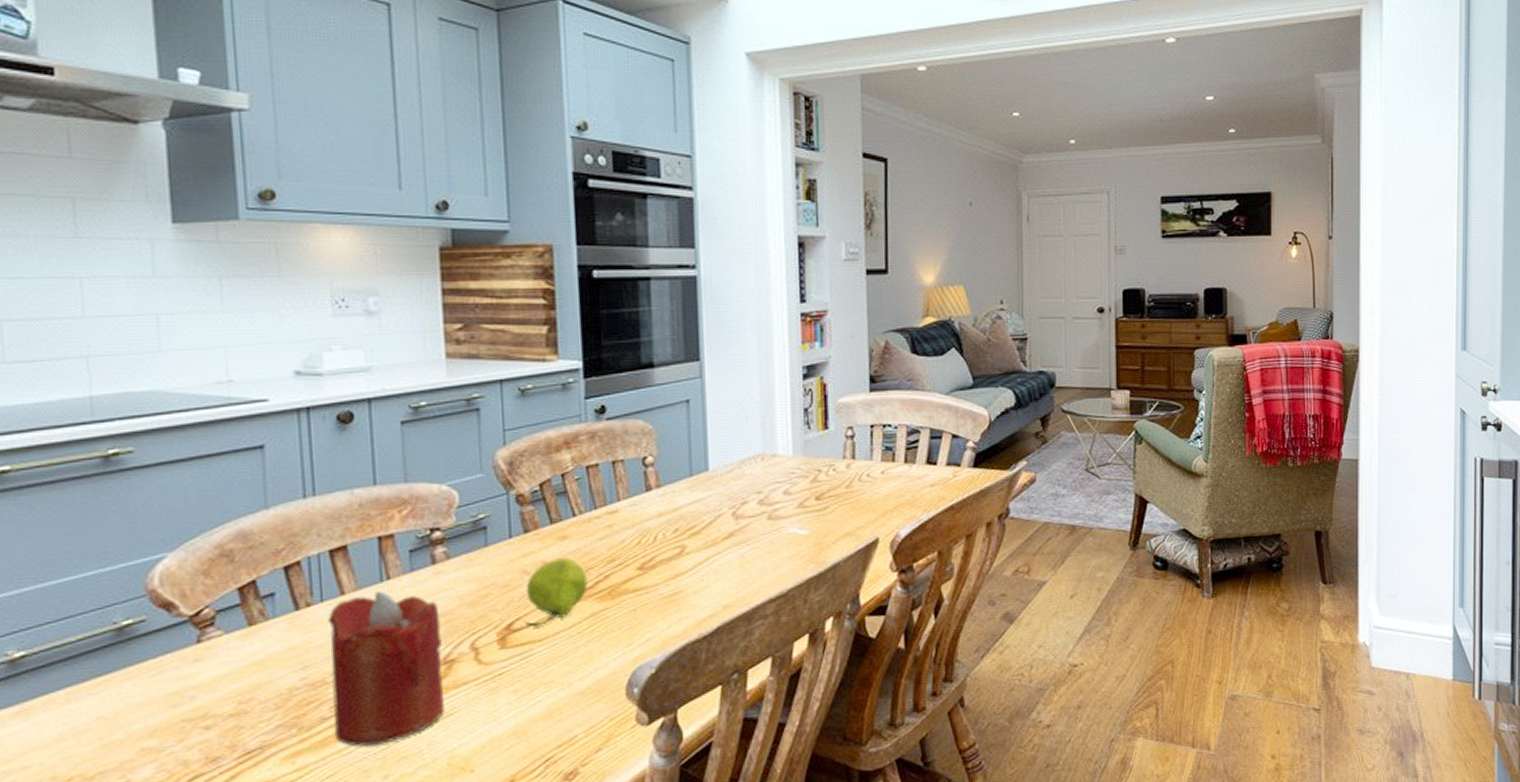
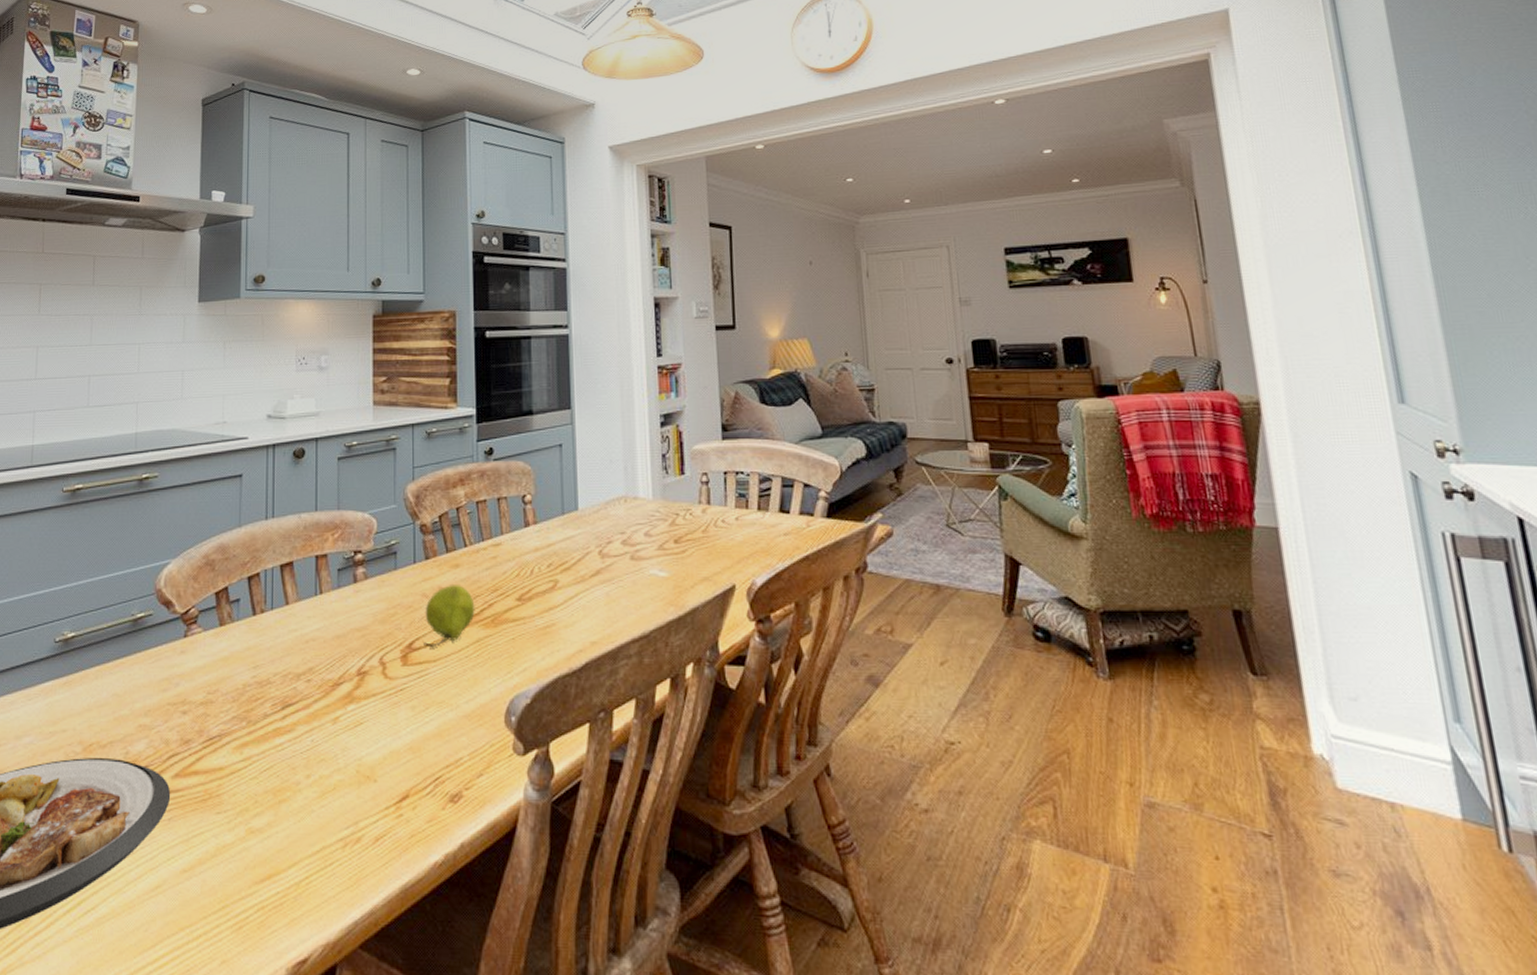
candle: present [328,592,446,747] -> none [273,604,357,745]

